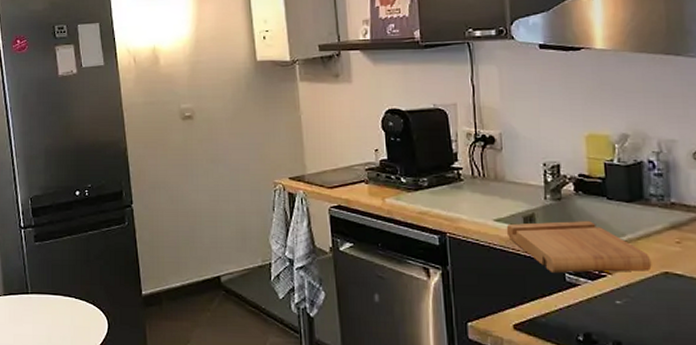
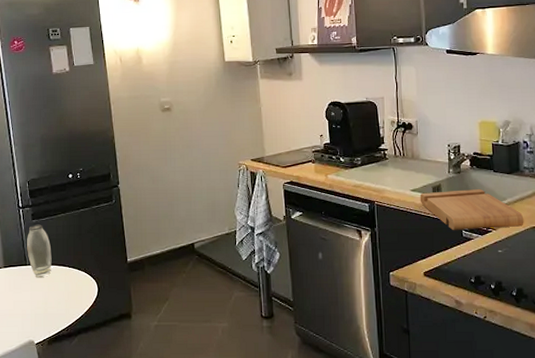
vase: none [29,247,56,309] -> present [27,224,52,278]

